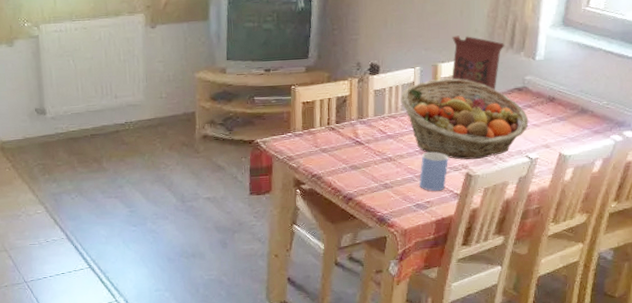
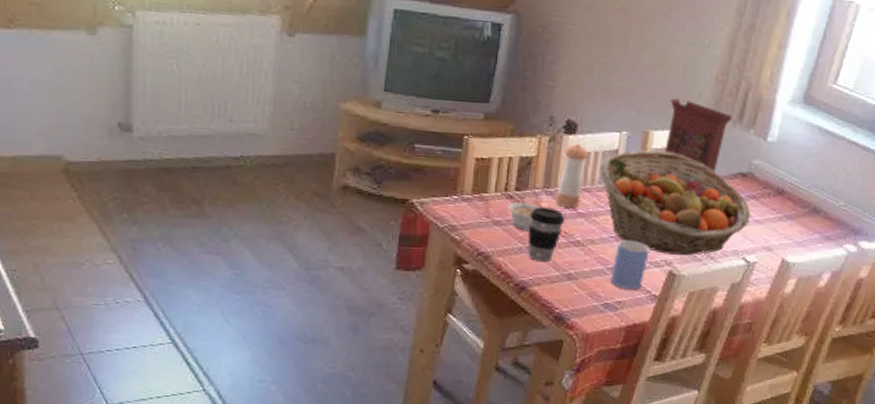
legume: none [331,127,358,154] -> present [508,196,541,231]
coffee cup: none [349,133,378,177] -> present [528,207,565,263]
pepper shaker: none [368,81,390,133] -> present [555,144,588,209]

